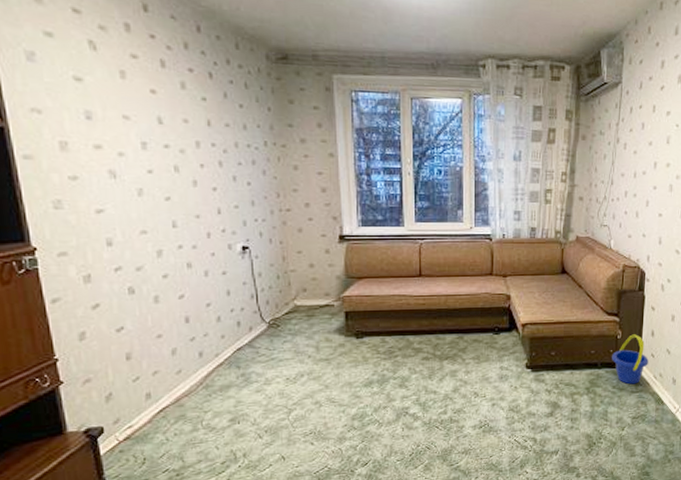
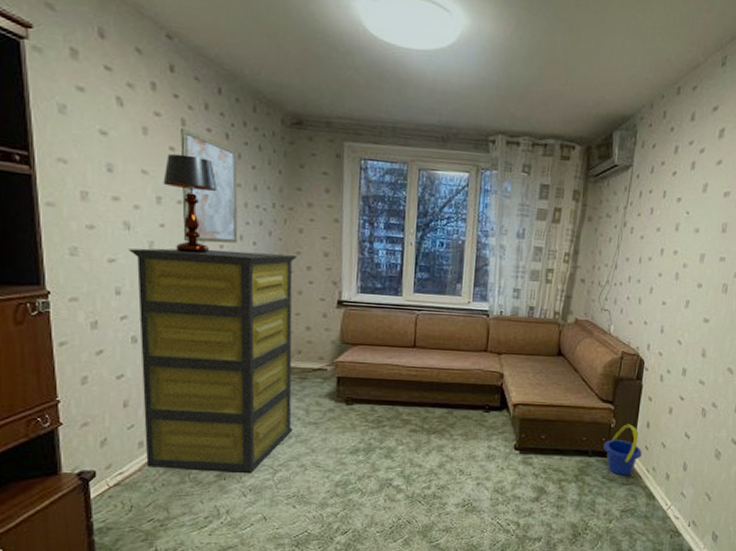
bookshelf: none [115,192,304,418] -> present [128,248,297,473]
table lamp: none [146,96,205,198] -> present [163,153,217,254]
wall art: none [161,68,231,187] -> present [180,127,238,244]

